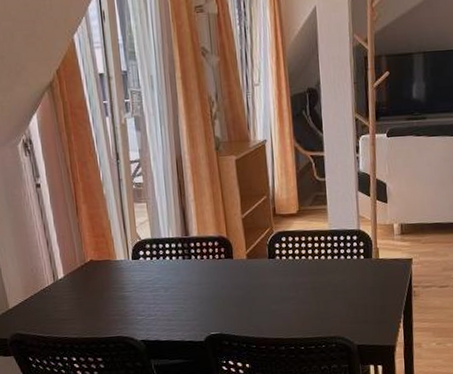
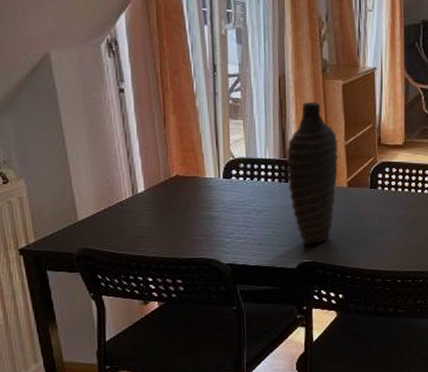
decorative vase: none [187,179,237,319] -> present [286,102,338,245]

